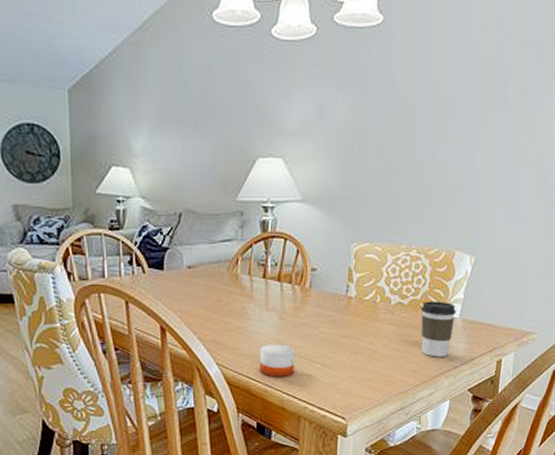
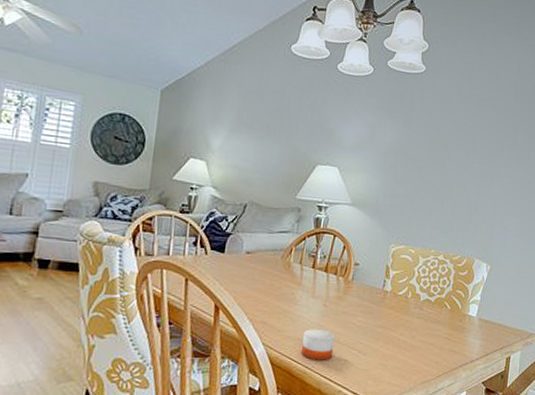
coffee cup: present [420,301,456,357] -> none [444,300,474,351]

